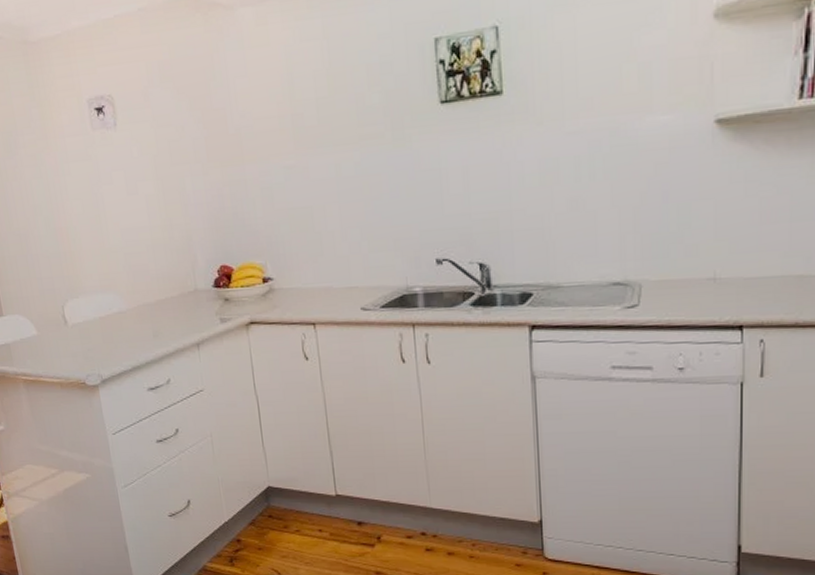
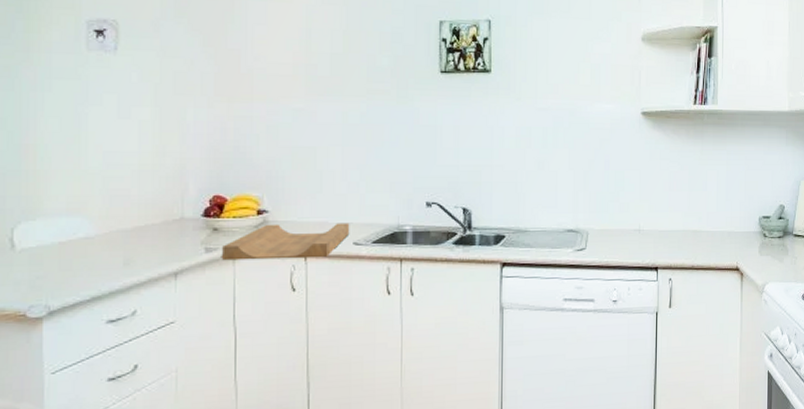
cutting board: none [235,286,356,331] -> present [222,222,350,261]

